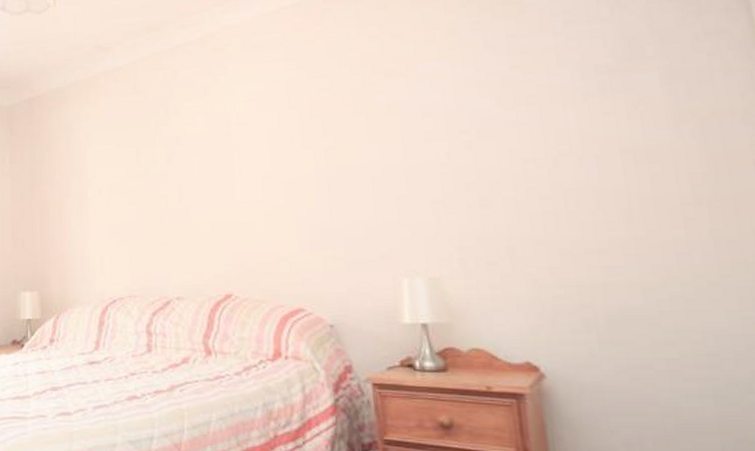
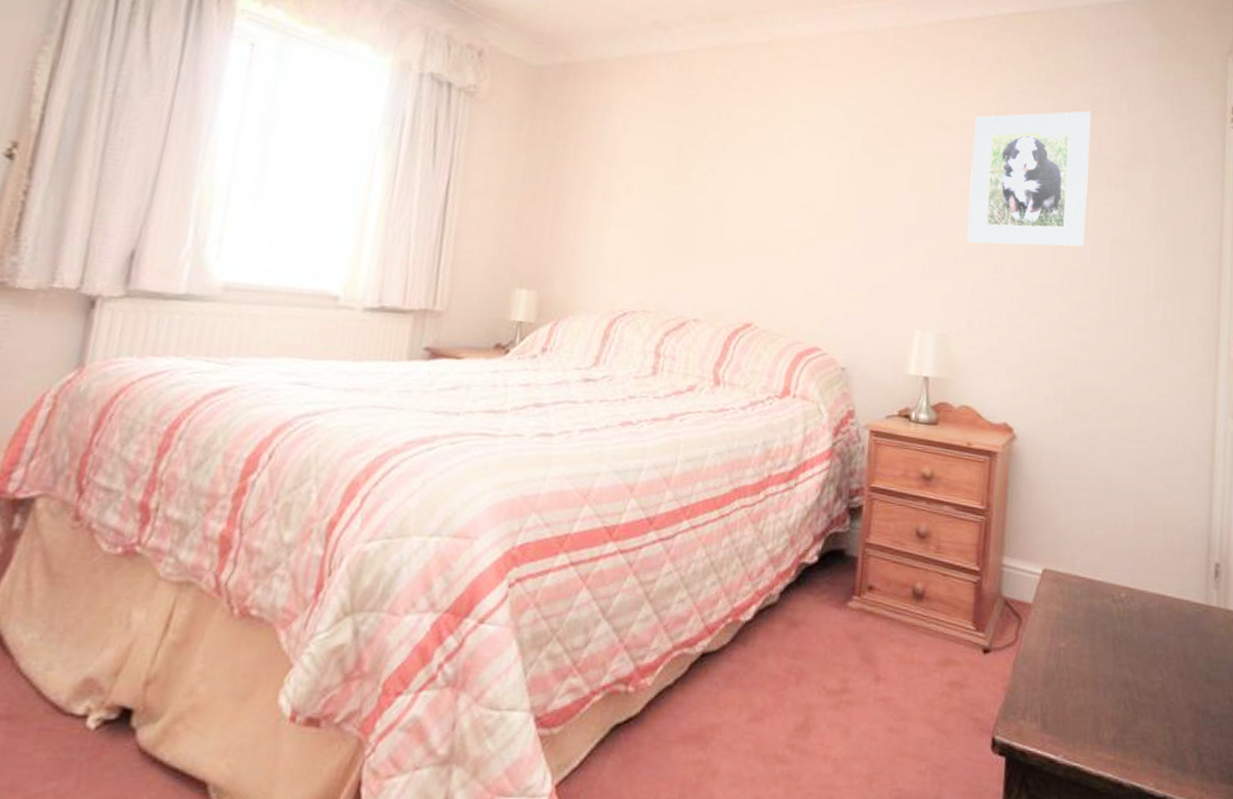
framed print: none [427,22,585,183] -> present [967,111,1091,247]

